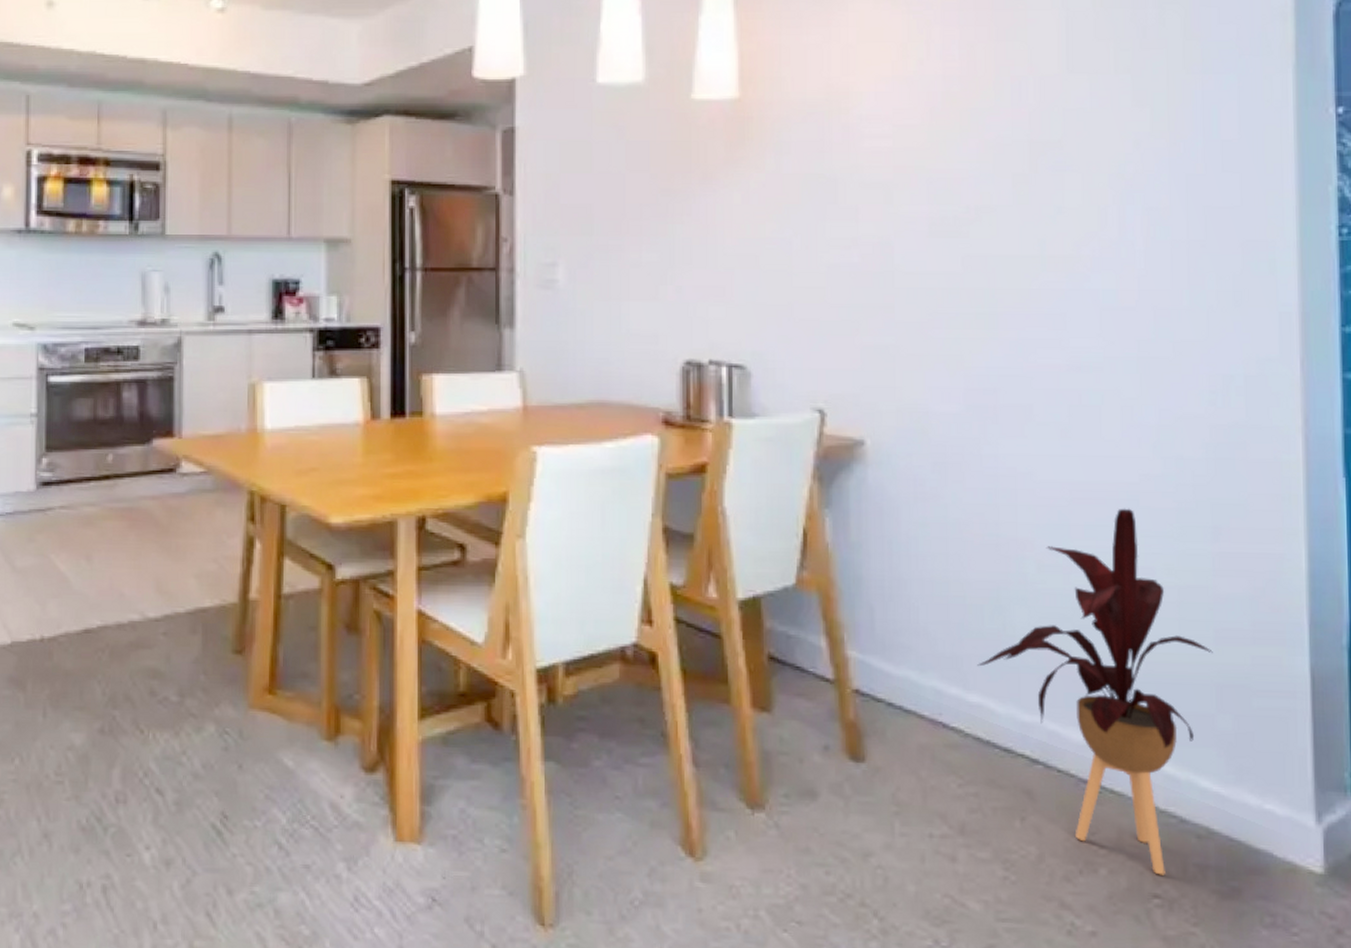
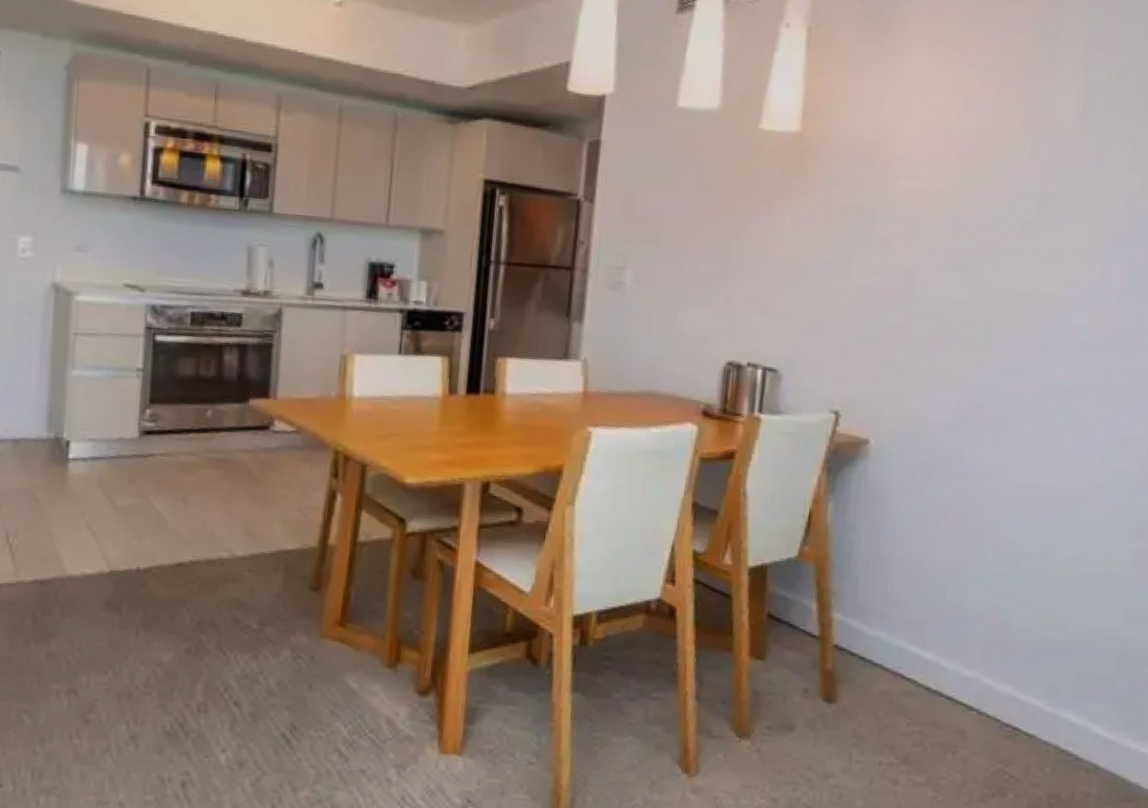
house plant: present [977,508,1213,876] -> none [935,509,1121,800]

